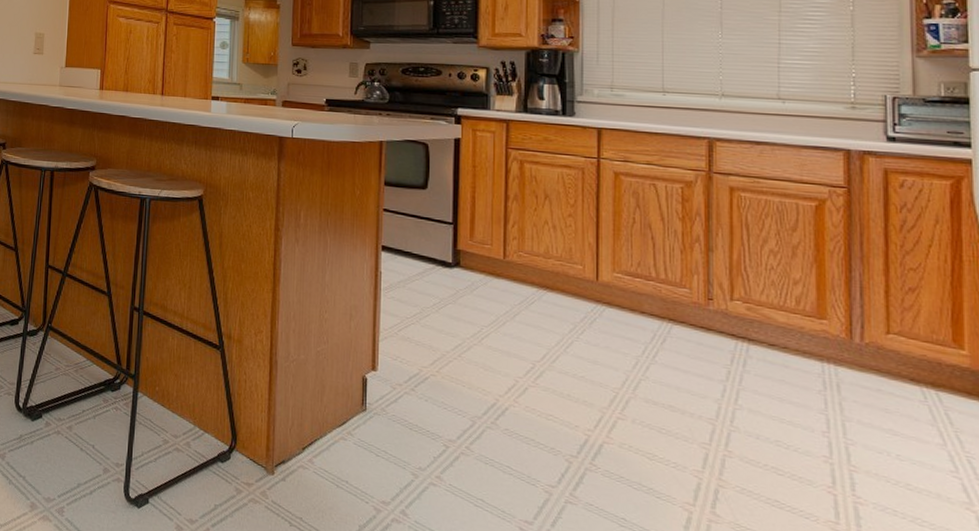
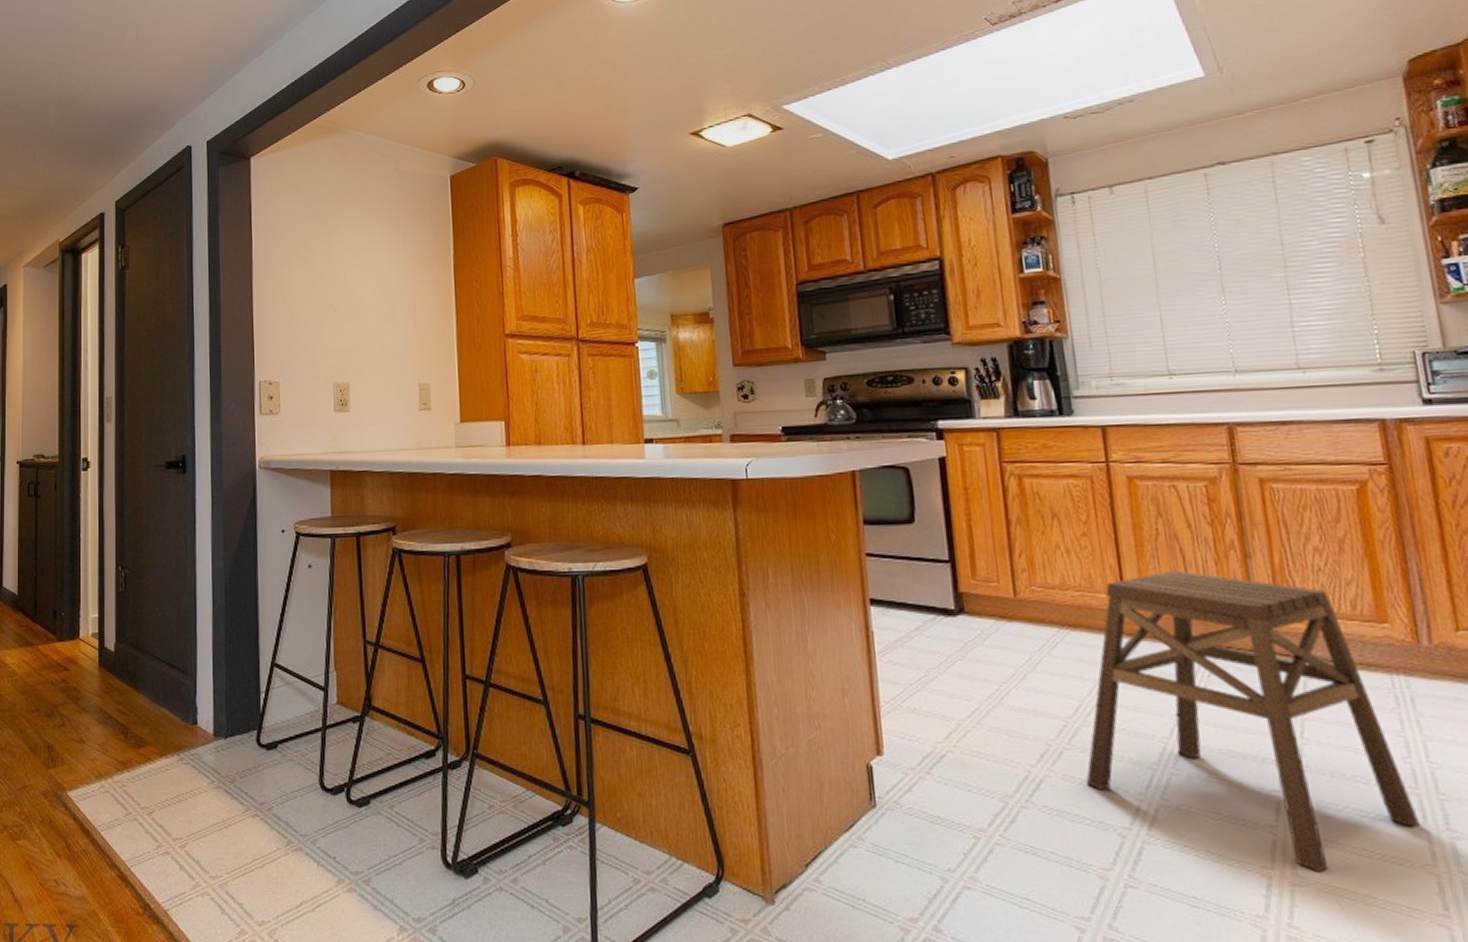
stool: none [544,253,828,515] -> present [1085,570,1419,872]

